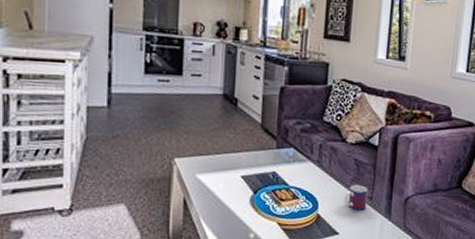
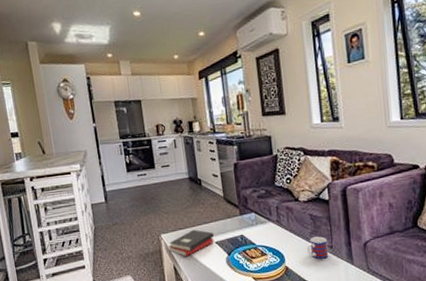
hardback book: none [181,157,241,190] -> present [168,229,214,257]

